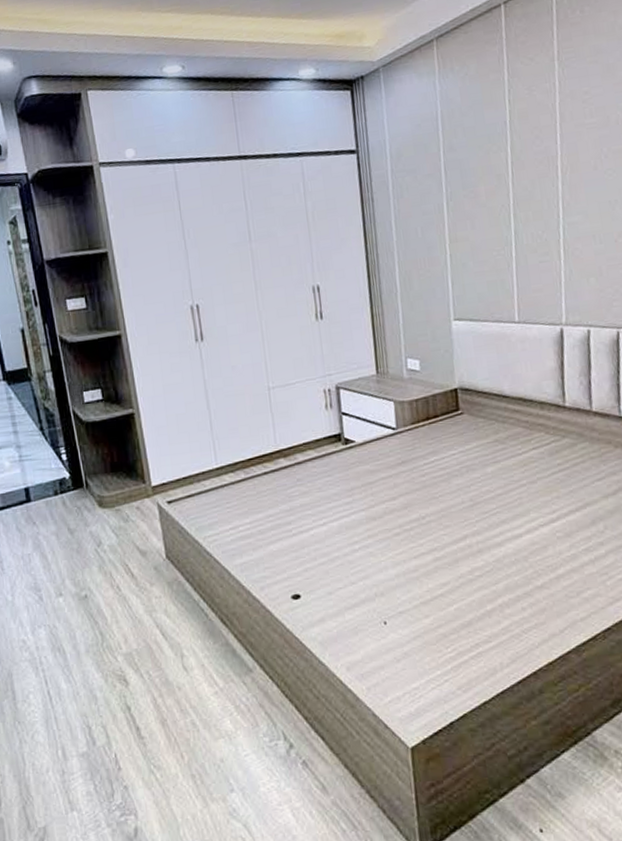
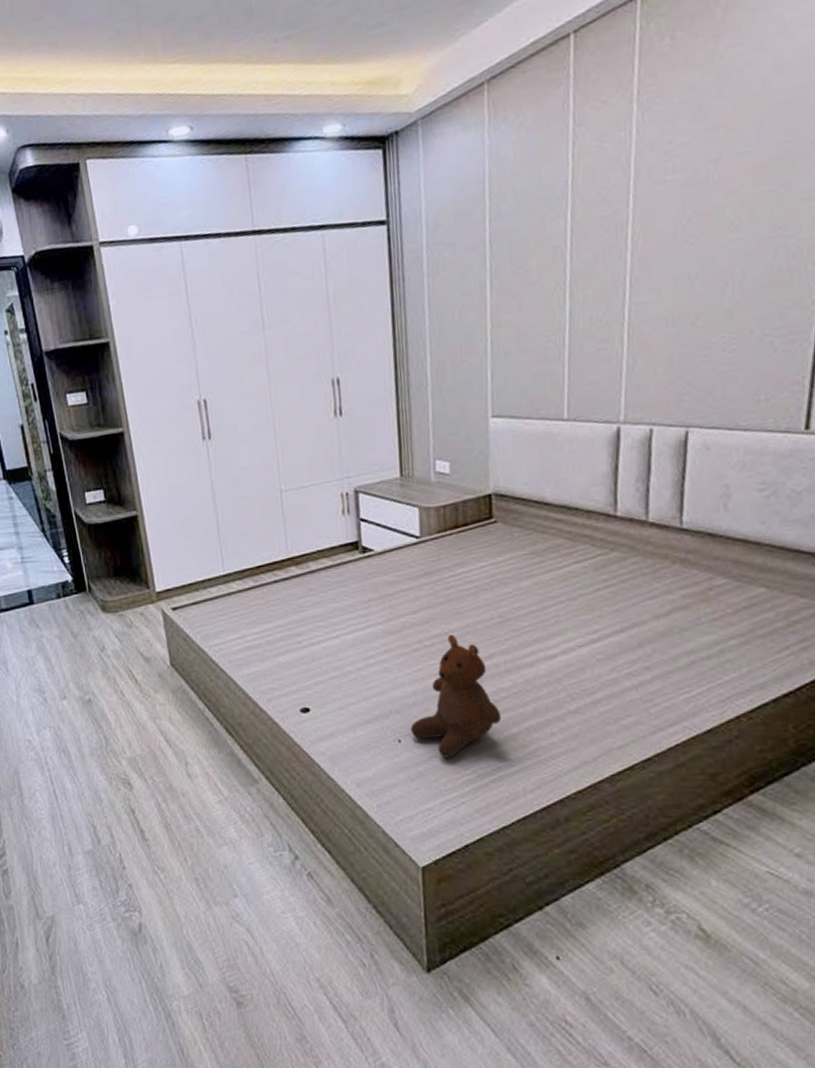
teddy bear: none [395,518,477,638] -> present [410,634,502,758]

